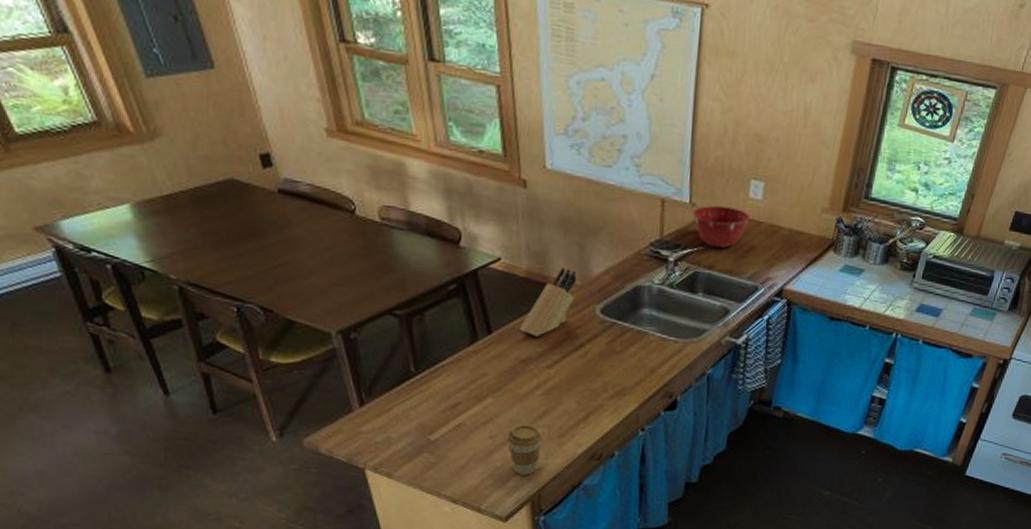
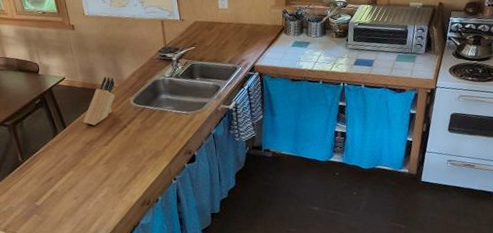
coffee cup: present [507,424,543,475] -> none [85,186,110,222]
mixing bowl: present [693,205,750,248] -> none [183,17,222,46]

